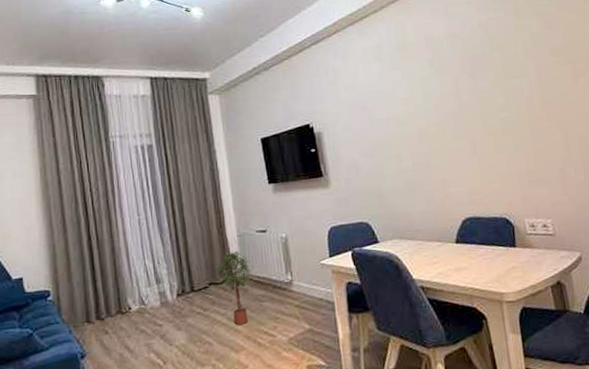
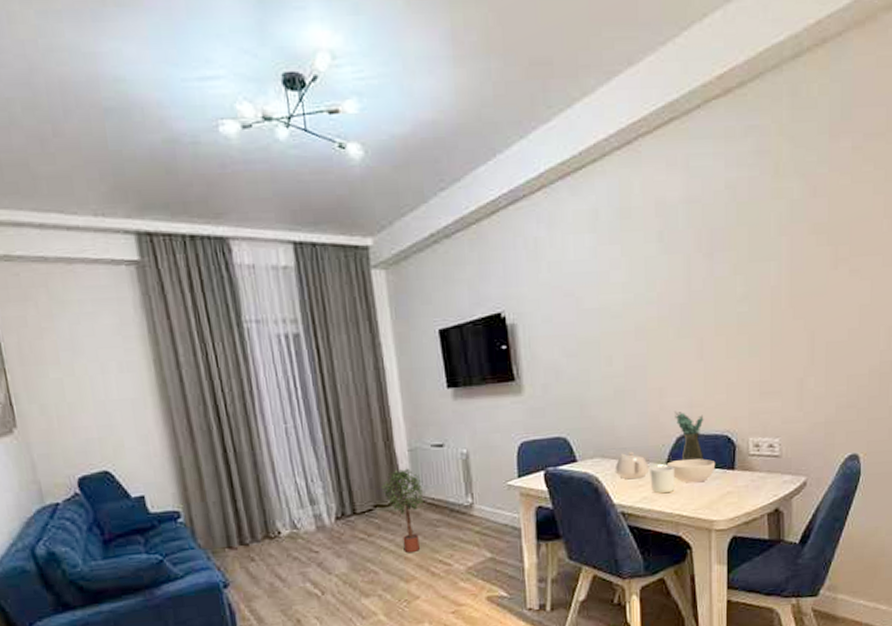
teapot: none [411,233,442,257] -> present [615,451,650,480]
mug: none [441,244,466,270] -> present [650,465,675,494]
bowl: none [455,238,499,260] -> present [666,459,716,483]
vase: none [458,198,487,241] -> present [675,411,704,461]

